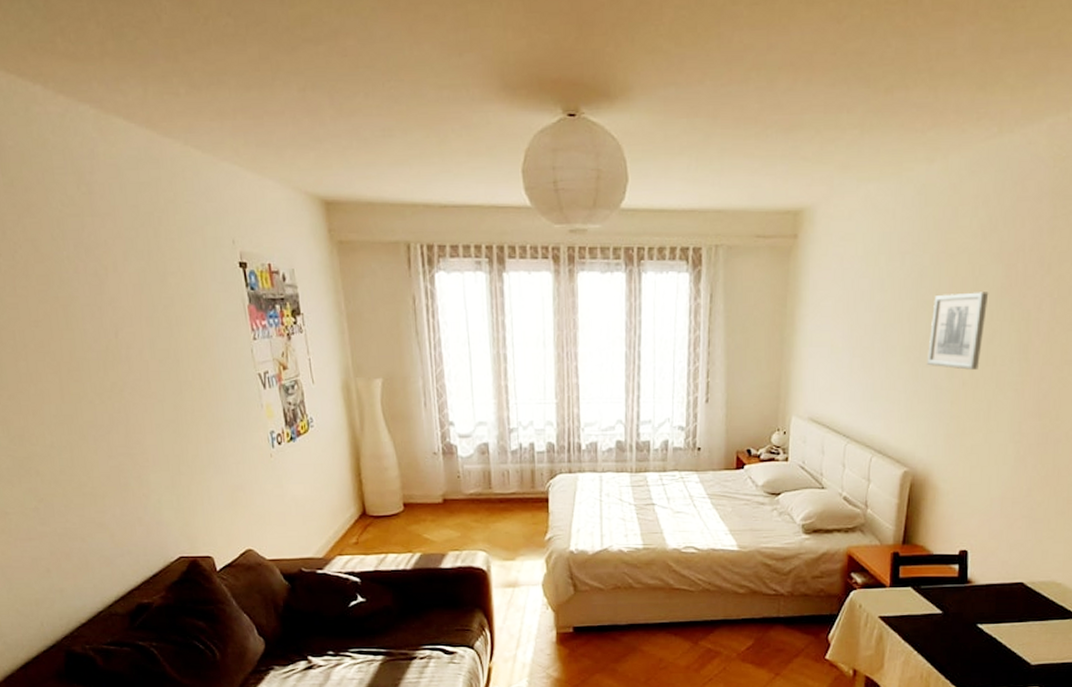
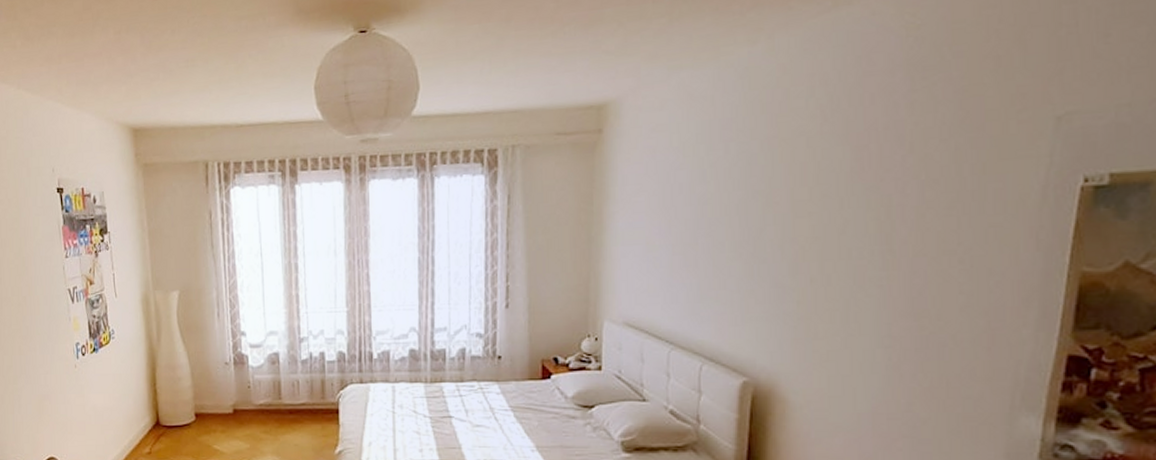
wall art: present [927,292,989,370] -> none [763,177,836,265]

